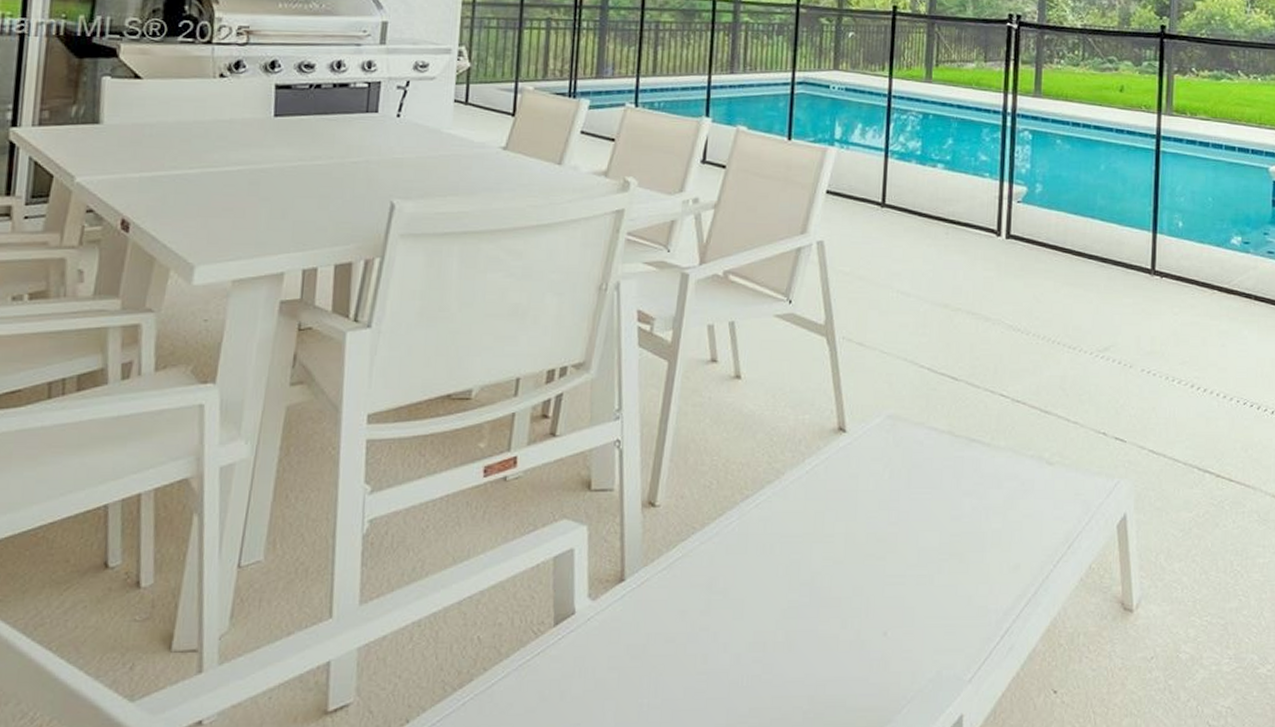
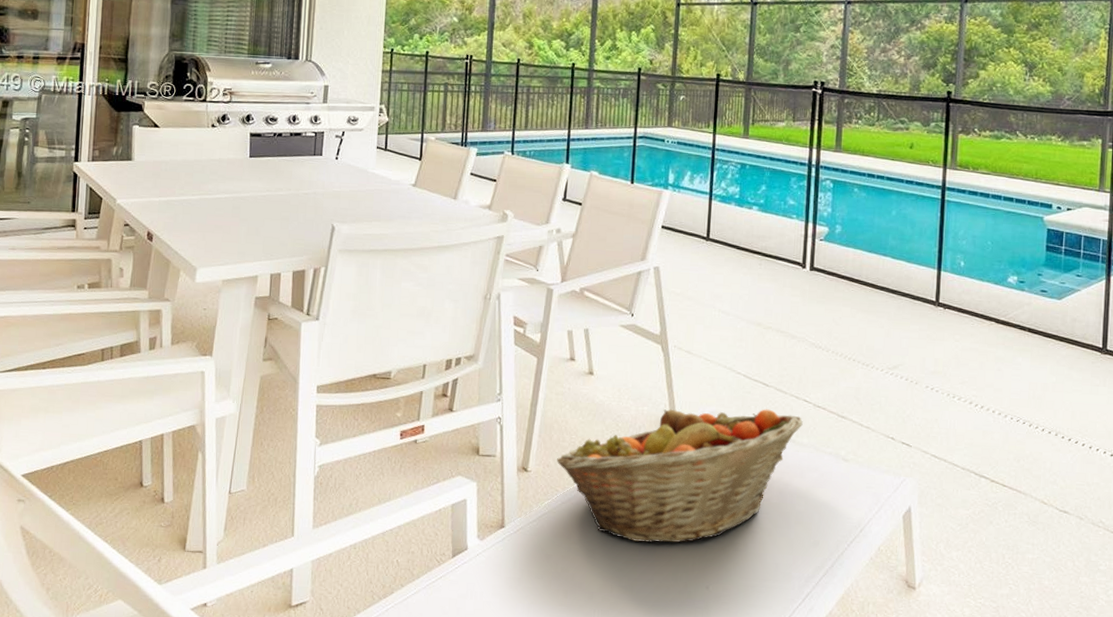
fruit basket: none [694,408,999,584] -> present [557,409,803,543]

